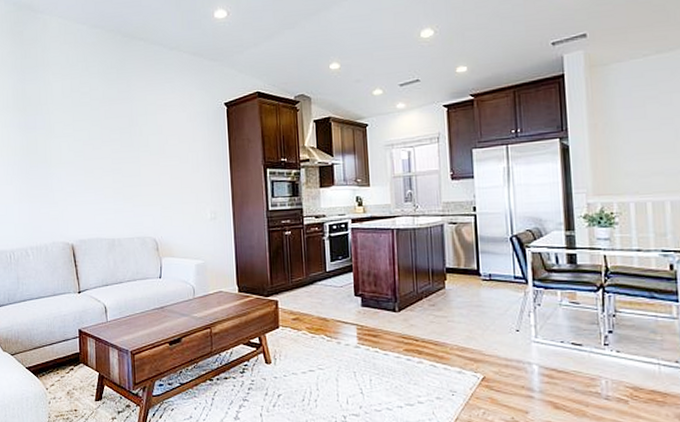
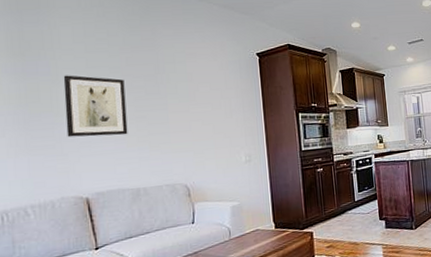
wall art: none [55,128,106,187] -> present [63,75,128,137]

